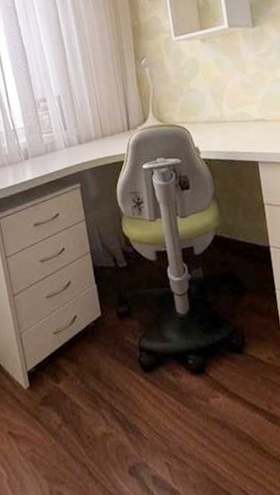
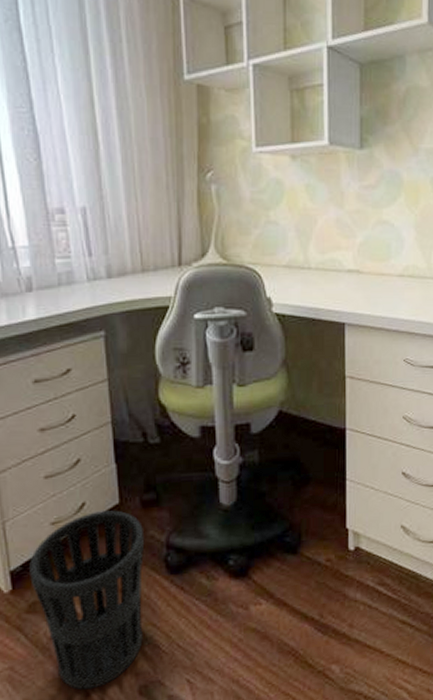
wastebasket: none [40,321,128,470] -> present [29,510,145,690]

